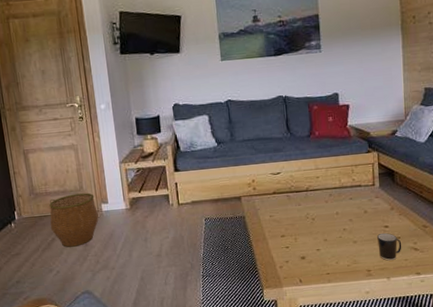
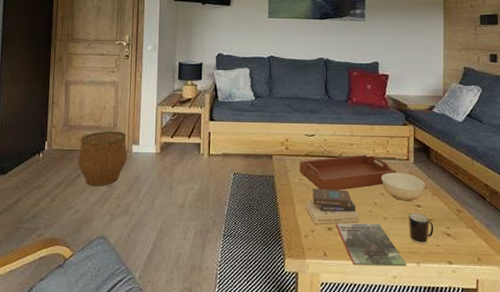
serving tray: none [268,185,364,224] -> present [300,154,397,191]
books: none [277,220,331,255] -> present [305,188,360,224]
magazine: none [308,247,378,287] -> present [336,222,406,266]
bowl: none [348,198,392,224] -> present [380,172,426,201]

